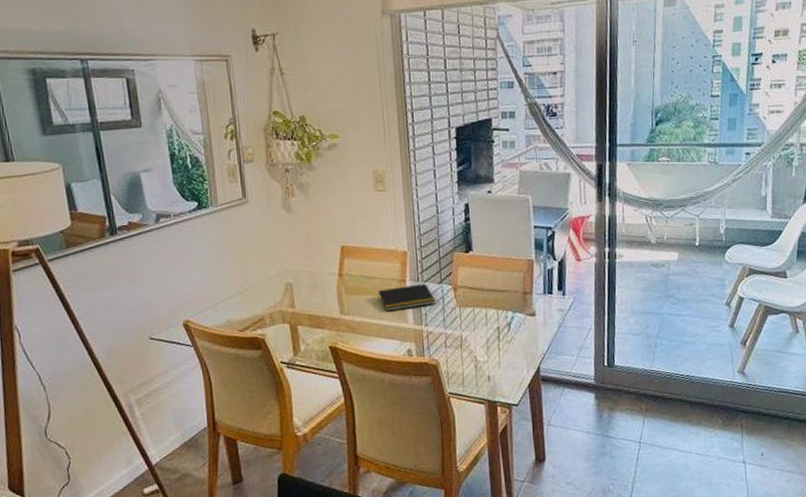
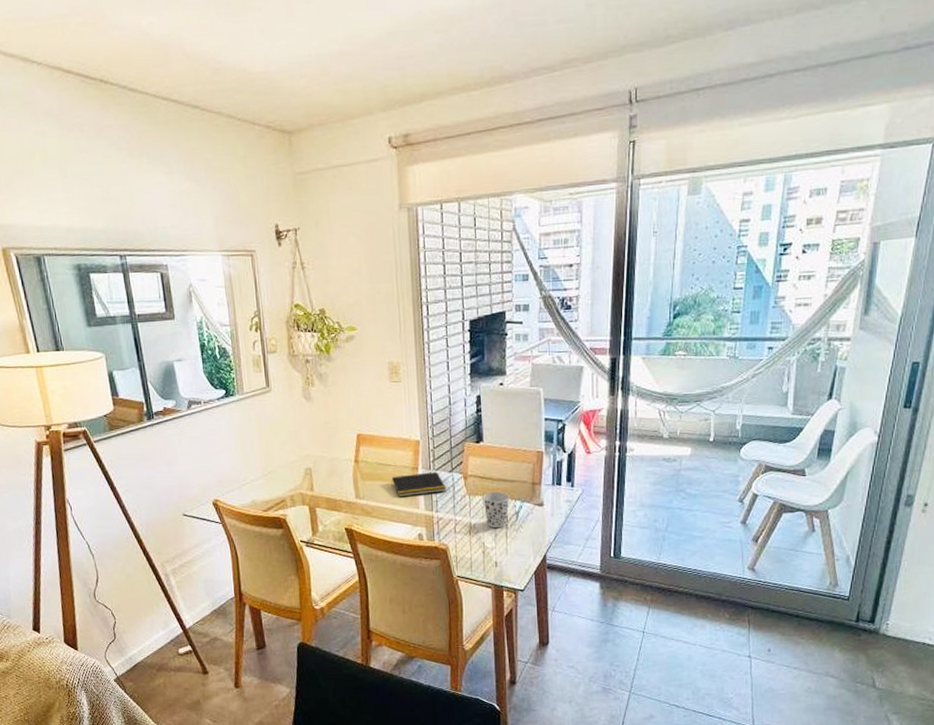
cup: none [473,302,501,341] -> present [482,491,510,529]

